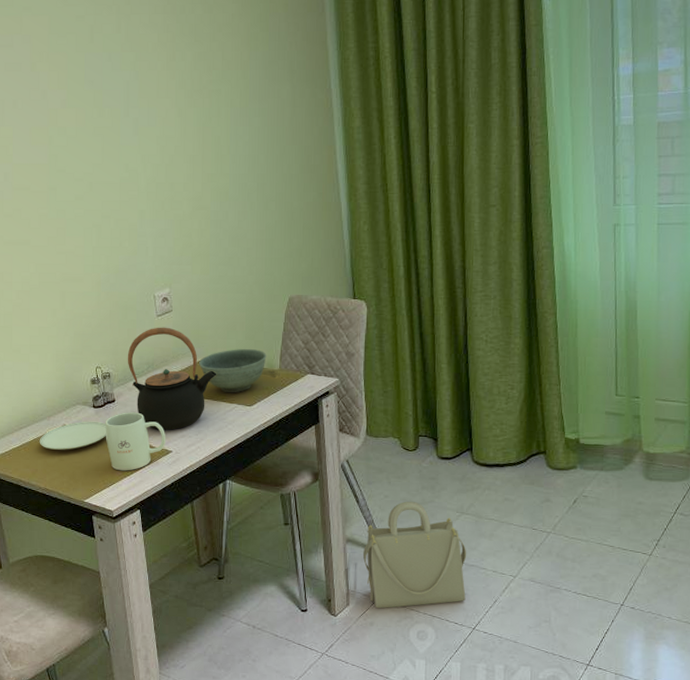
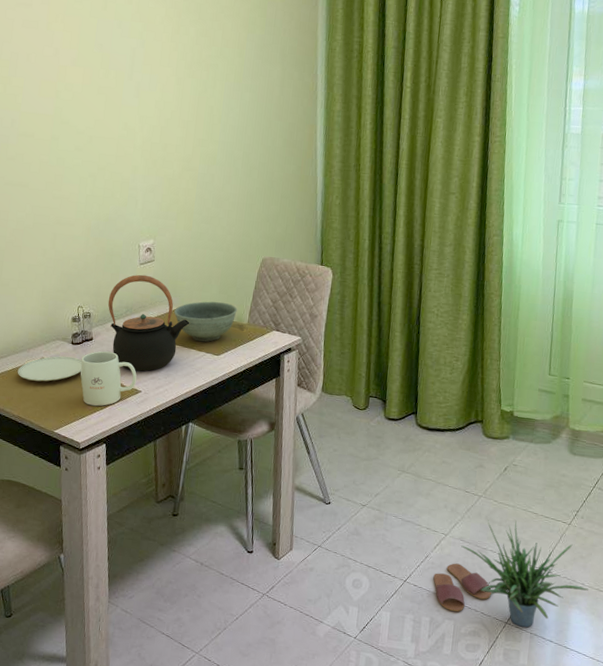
handbag: present [363,501,467,609] -> none [309,456,405,556]
slippers: none [504,606,569,658] -> present [433,563,491,612]
potted plant: none [532,555,677,668] -> present [461,520,589,627]

